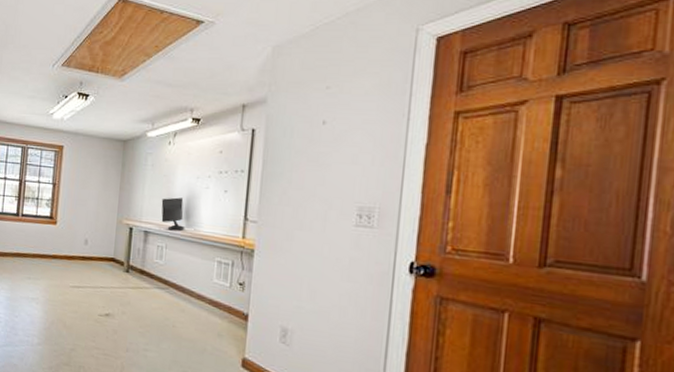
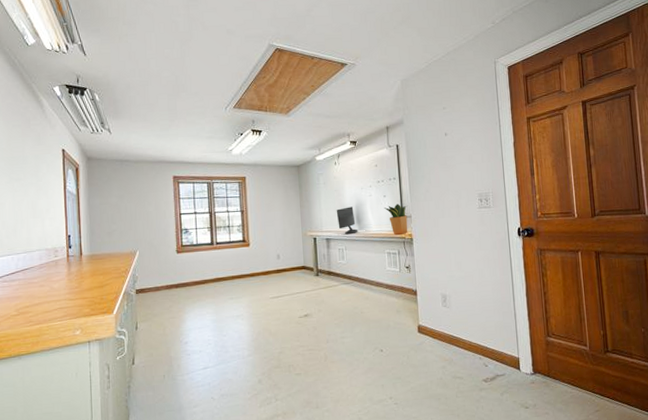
potted plant: none [222,203,254,243] -> present [383,203,408,236]

